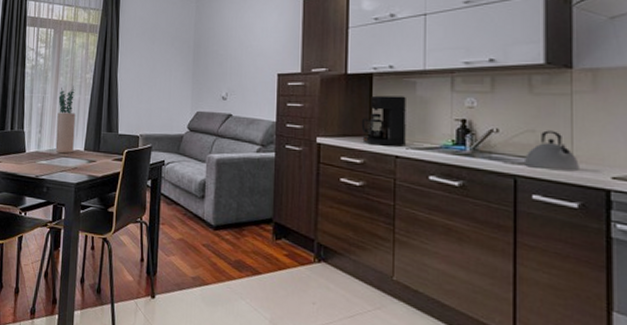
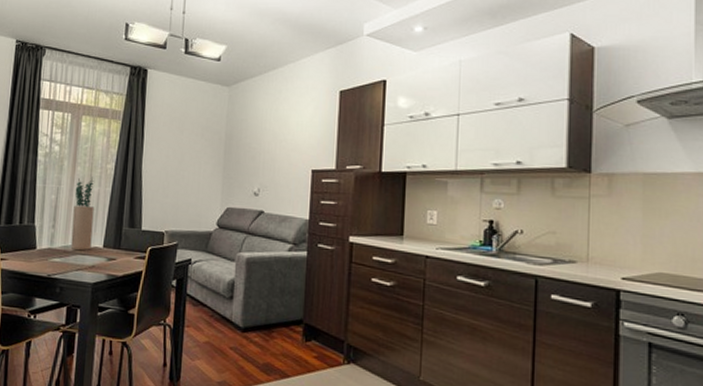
coffee maker: present [361,95,406,147] -> none [393,194,438,247]
kettle: present [523,130,579,172] -> none [544,232,594,273]

